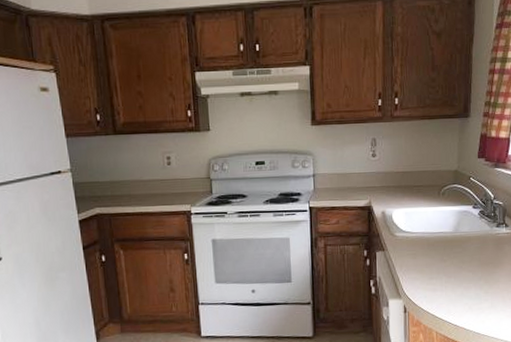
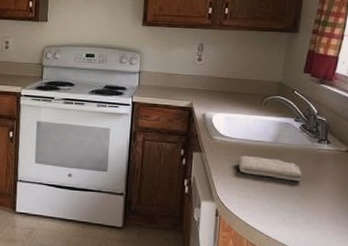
washcloth: none [421,248,484,269] -> present [237,156,302,182]

